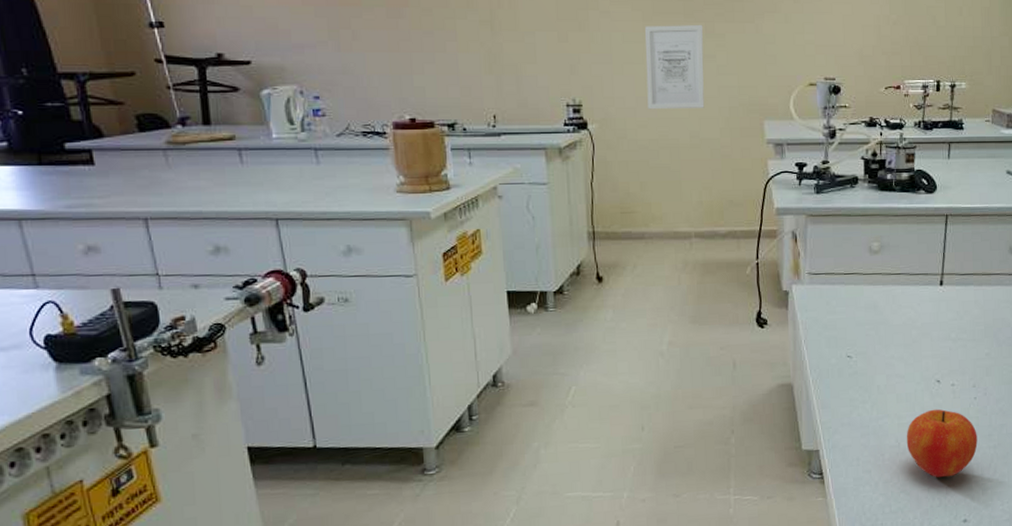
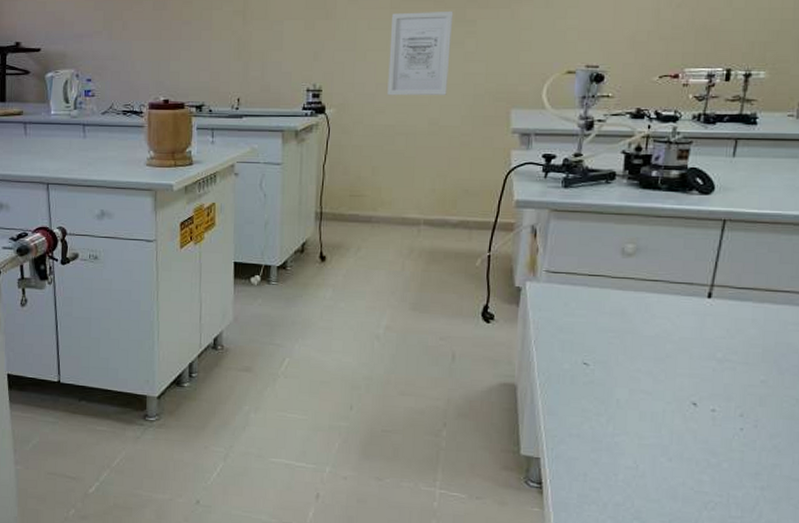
apple: present [906,409,978,478] -> none [646,434,740,513]

